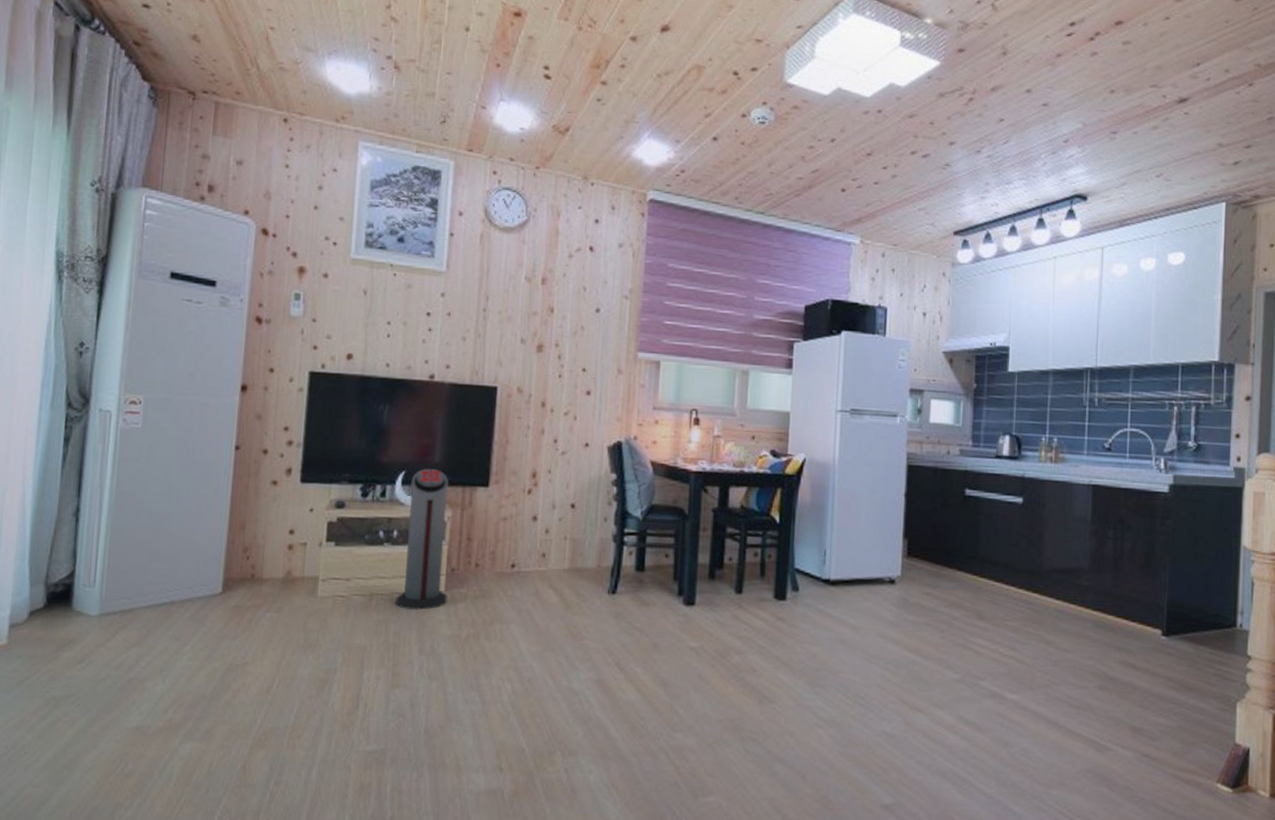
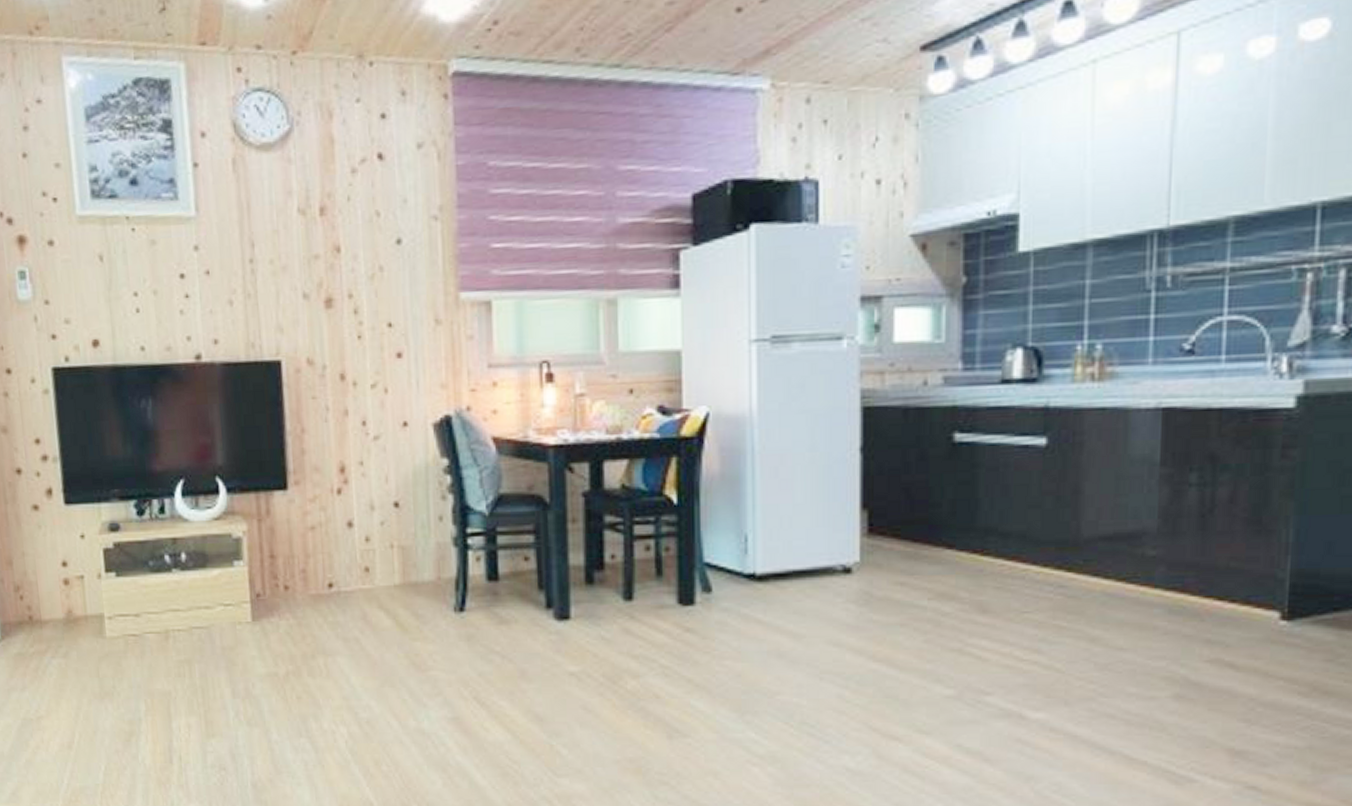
air purifier: present [395,468,448,611] -> none [192,473,257,647]

